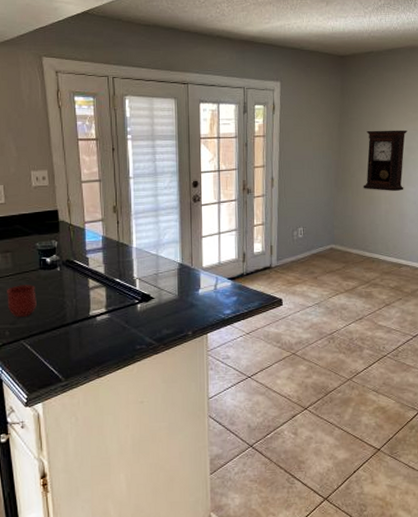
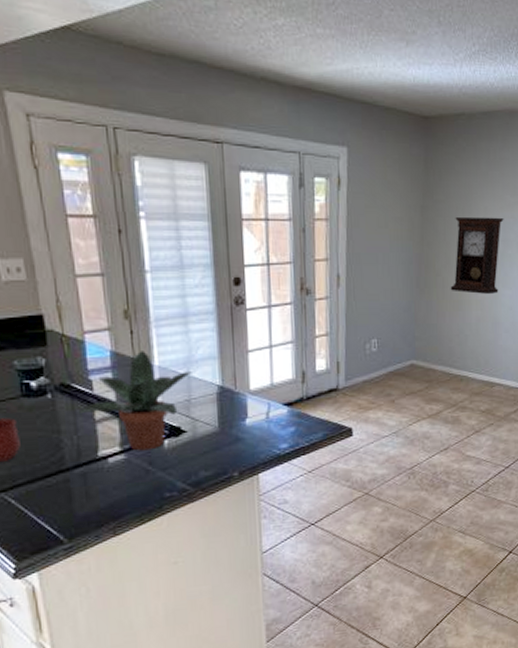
potted plant: none [77,236,160,312] -> present [77,351,192,451]

